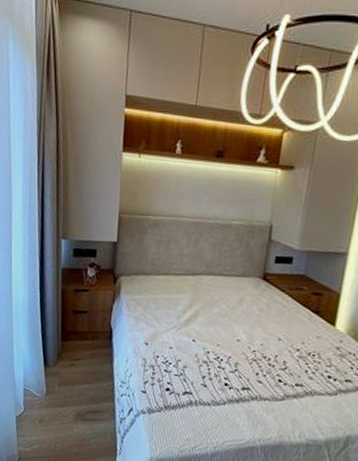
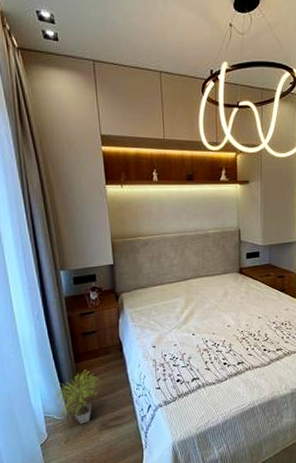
potted plant: none [36,350,84,408] -> present [54,369,100,424]

